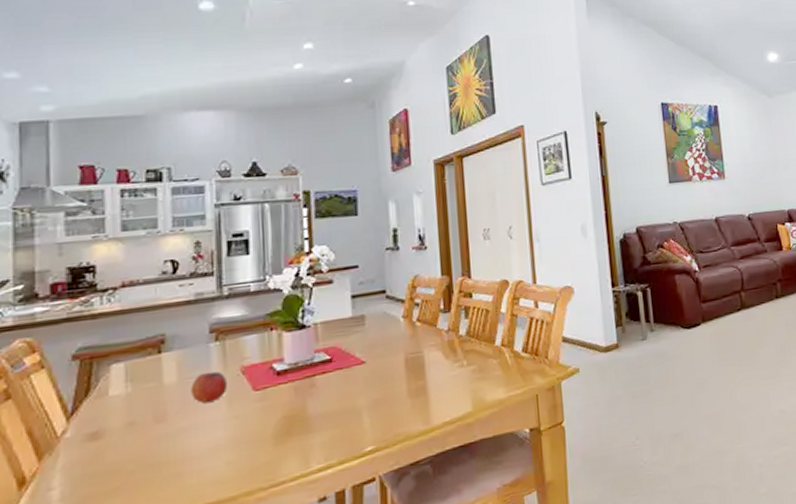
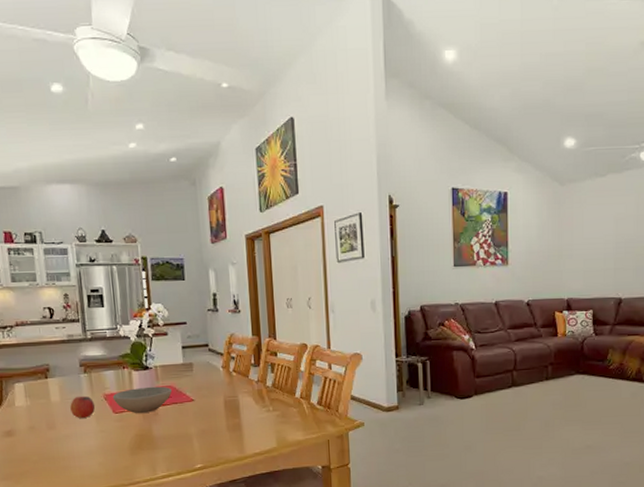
bowl: none [253,348,337,389] -> present [112,386,173,414]

